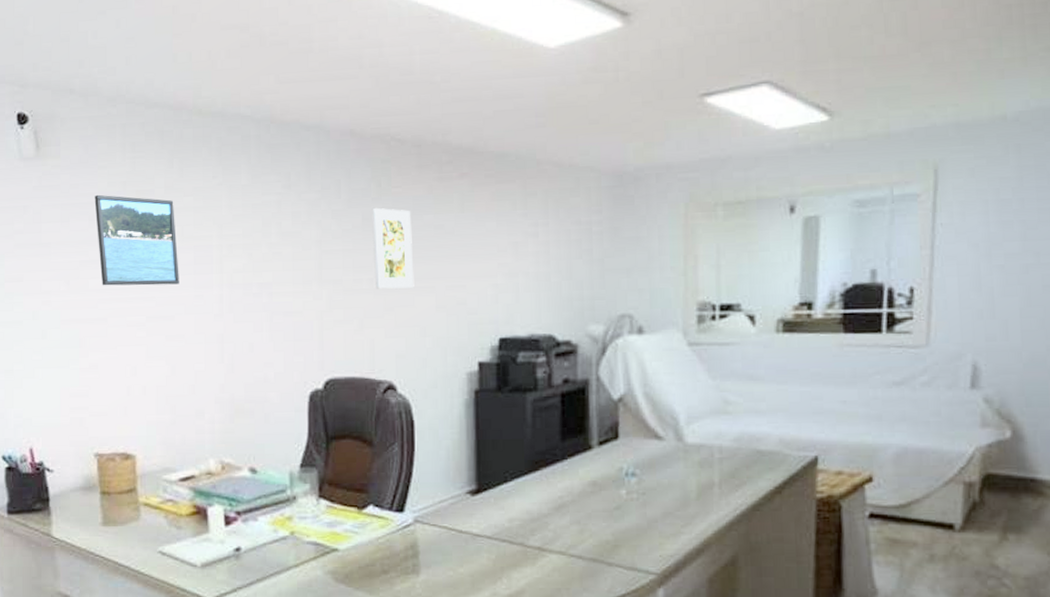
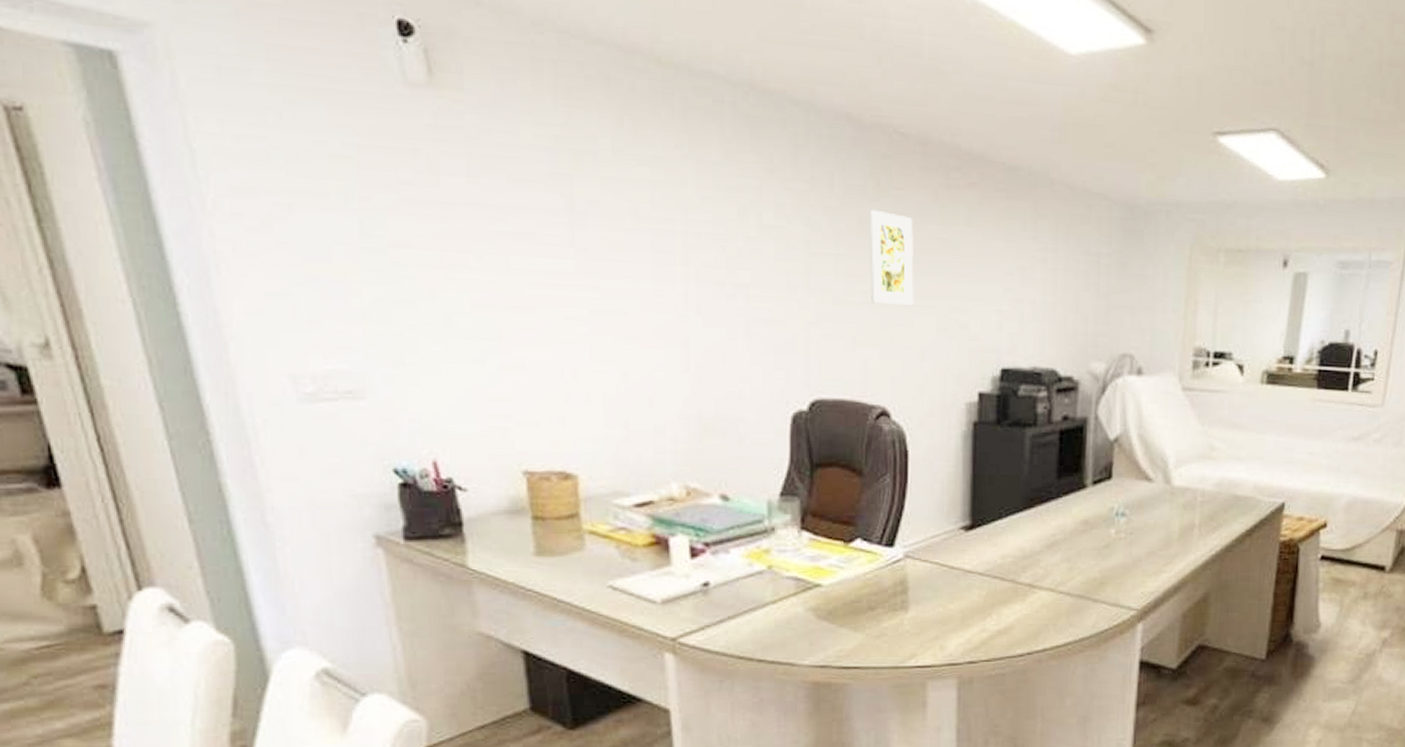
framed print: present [94,194,179,286] -> none [515,147,633,274]

